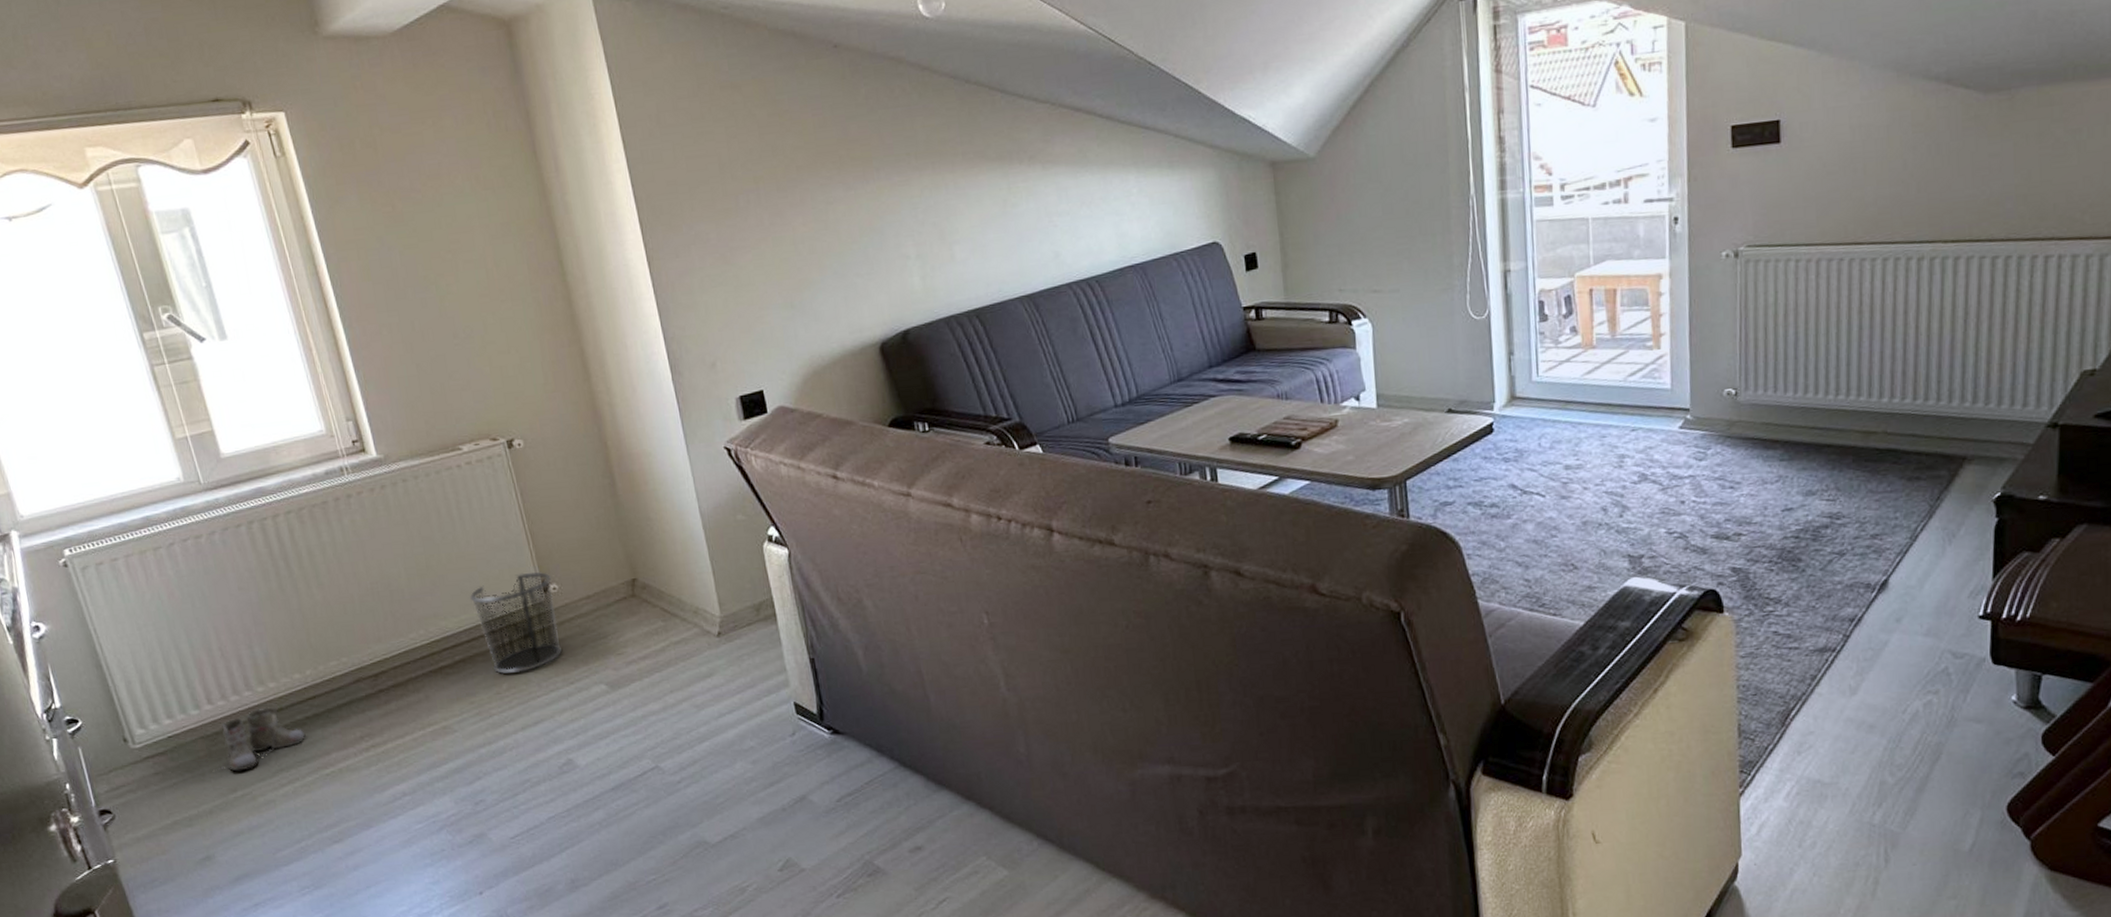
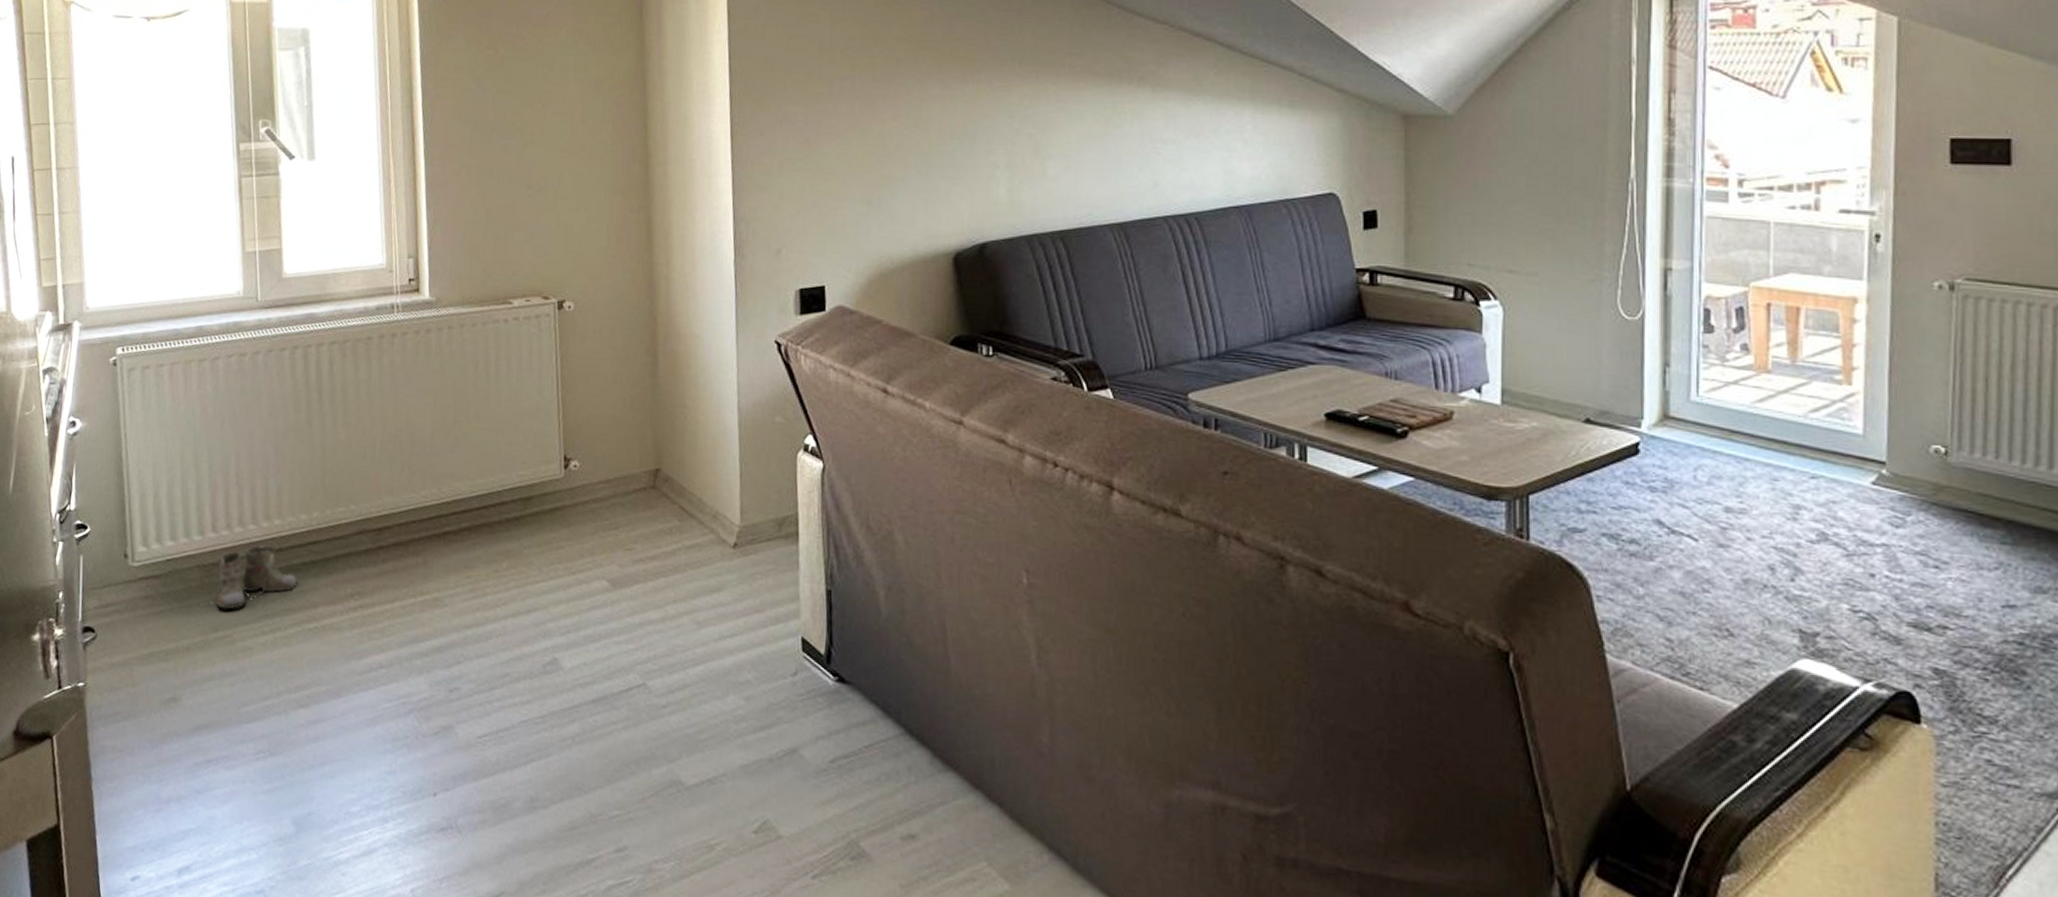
waste bin: present [470,572,562,674] -> none [489,443,574,552]

